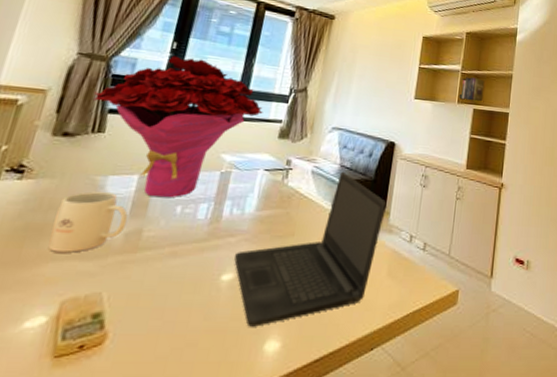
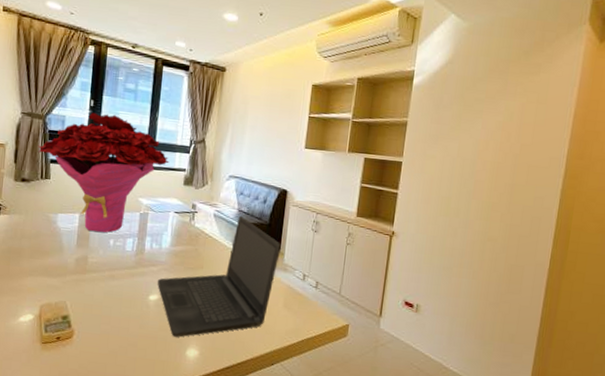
mug: present [48,191,128,253] -> none [25,225,76,271]
books: present [459,77,485,102] -> none [349,125,377,151]

